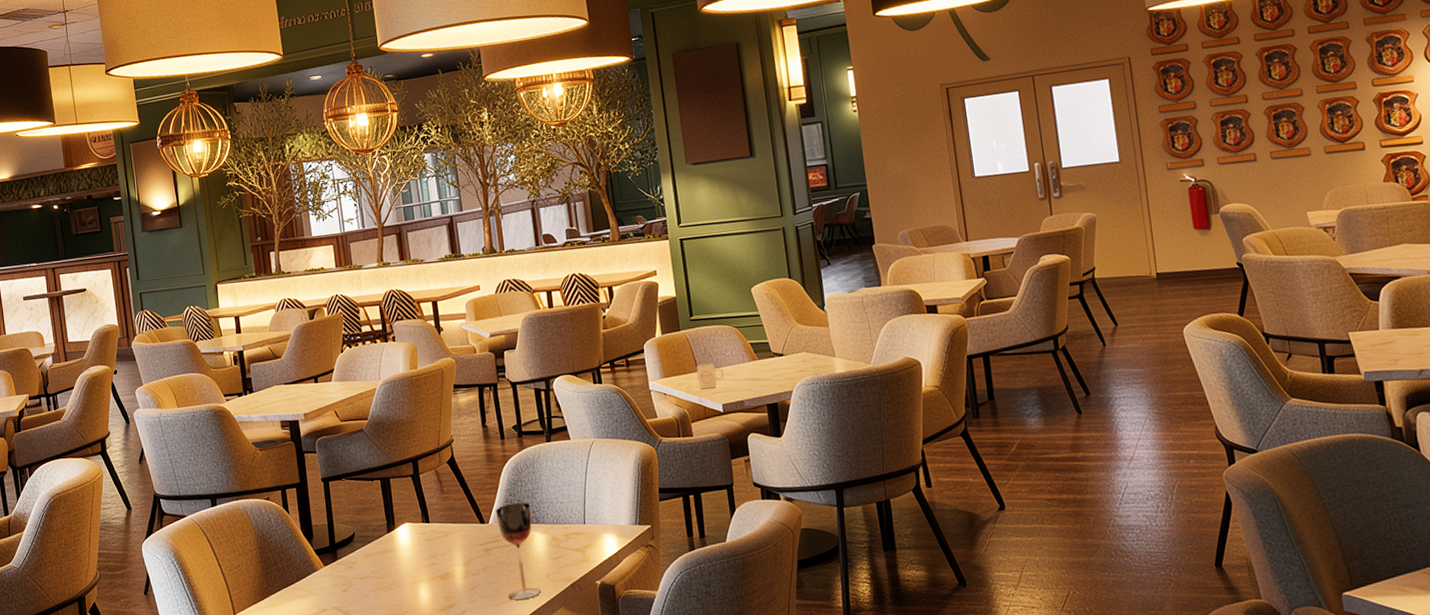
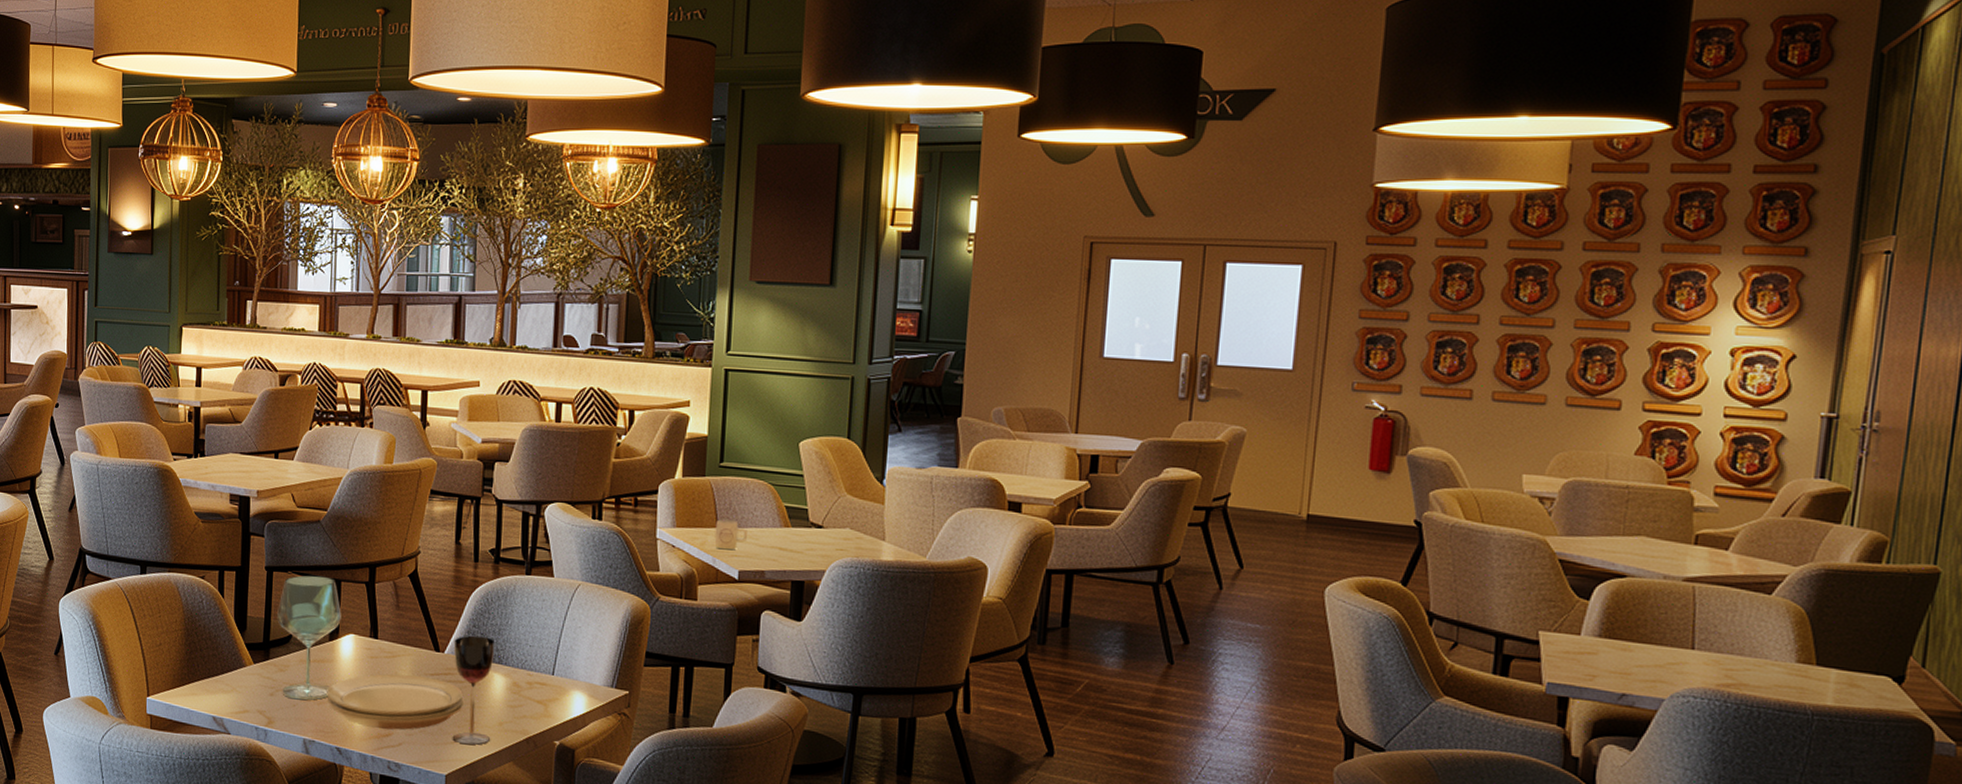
wine glass: none [338,477,395,591] -> present [277,575,342,701]
plate: none [392,547,513,603] -> present [327,674,464,730]

